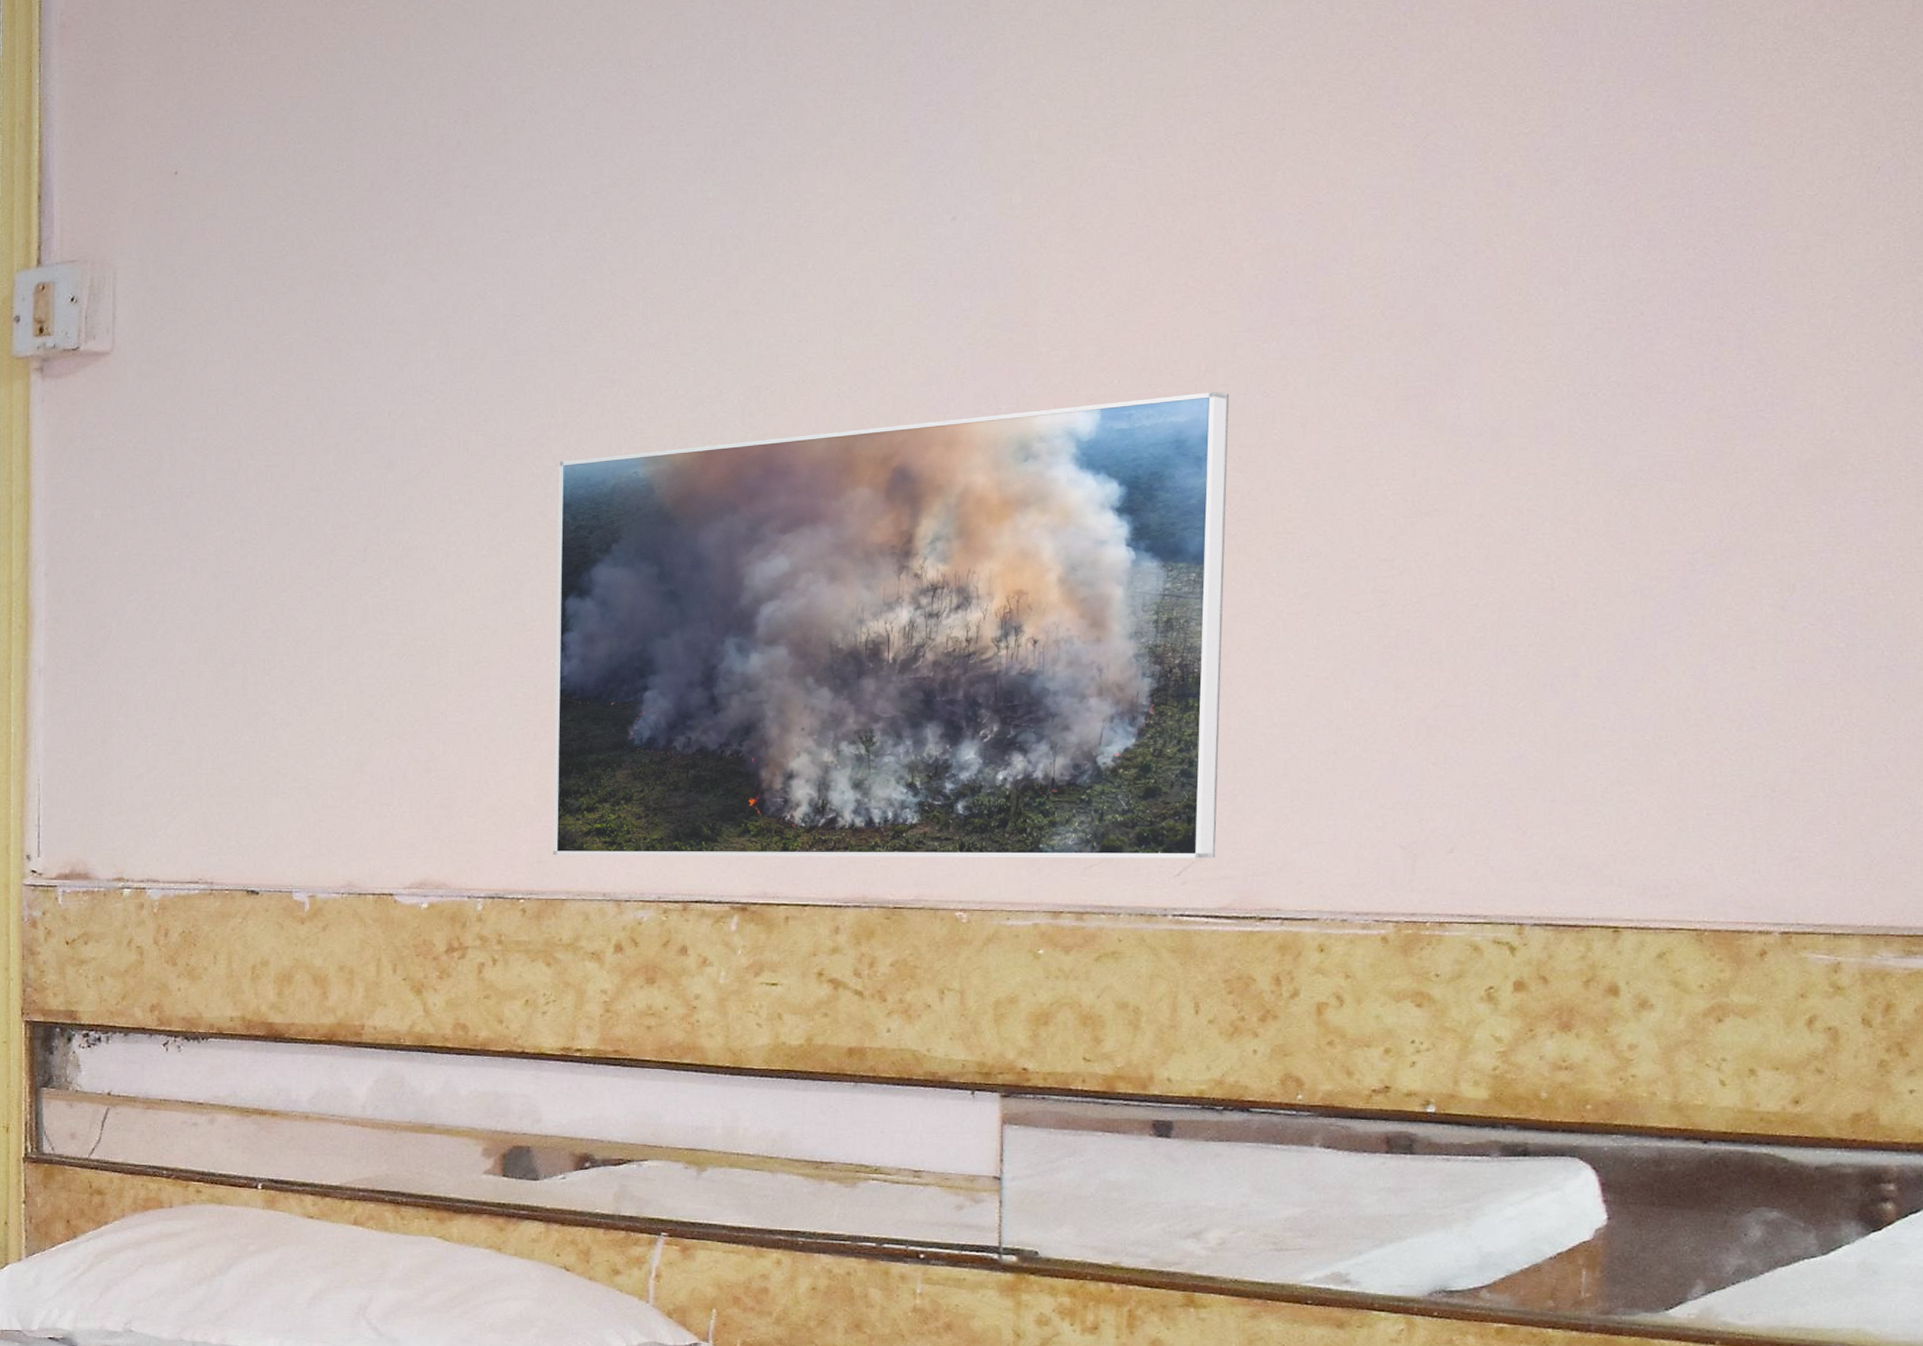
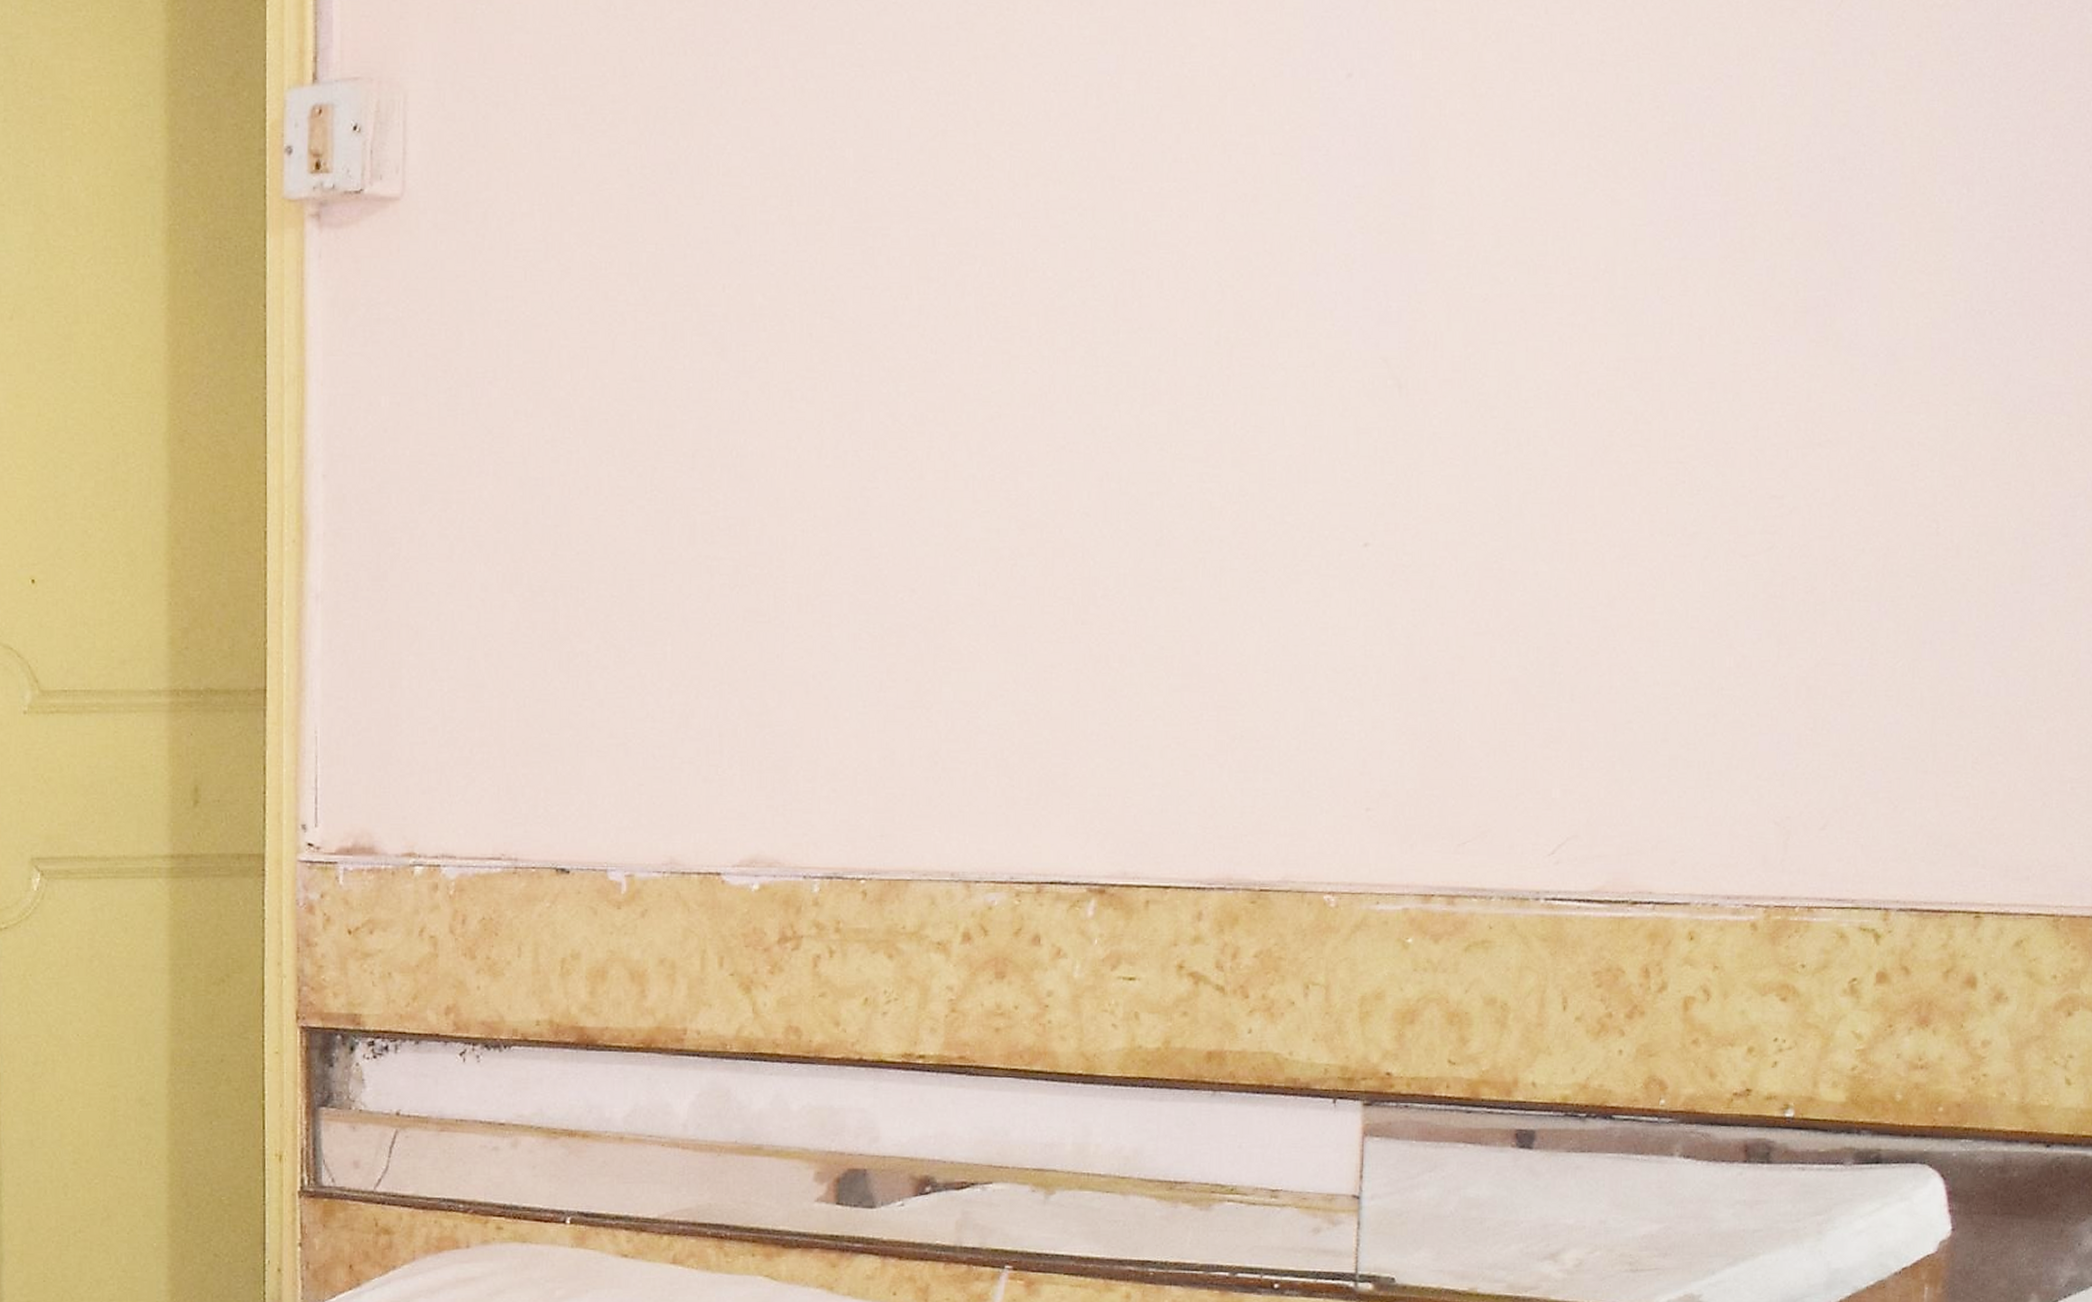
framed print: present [553,392,1229,859] -> none [898,295,1627,835]

